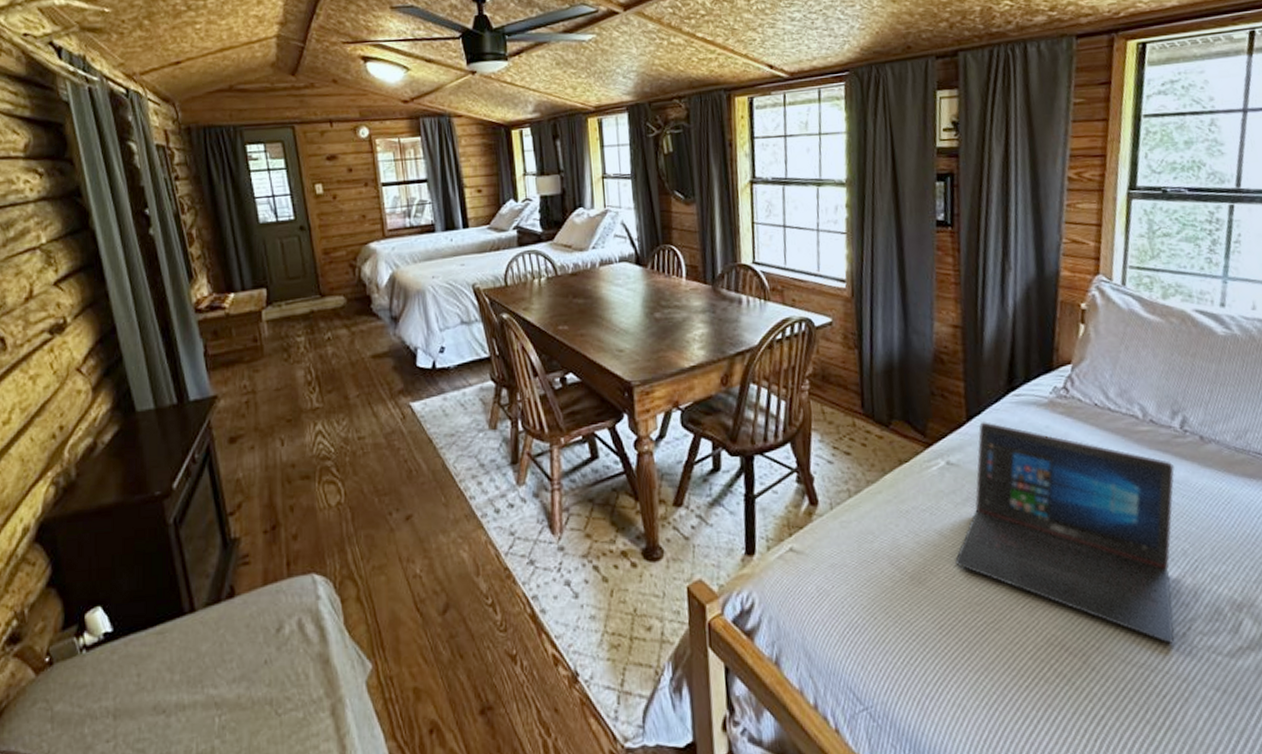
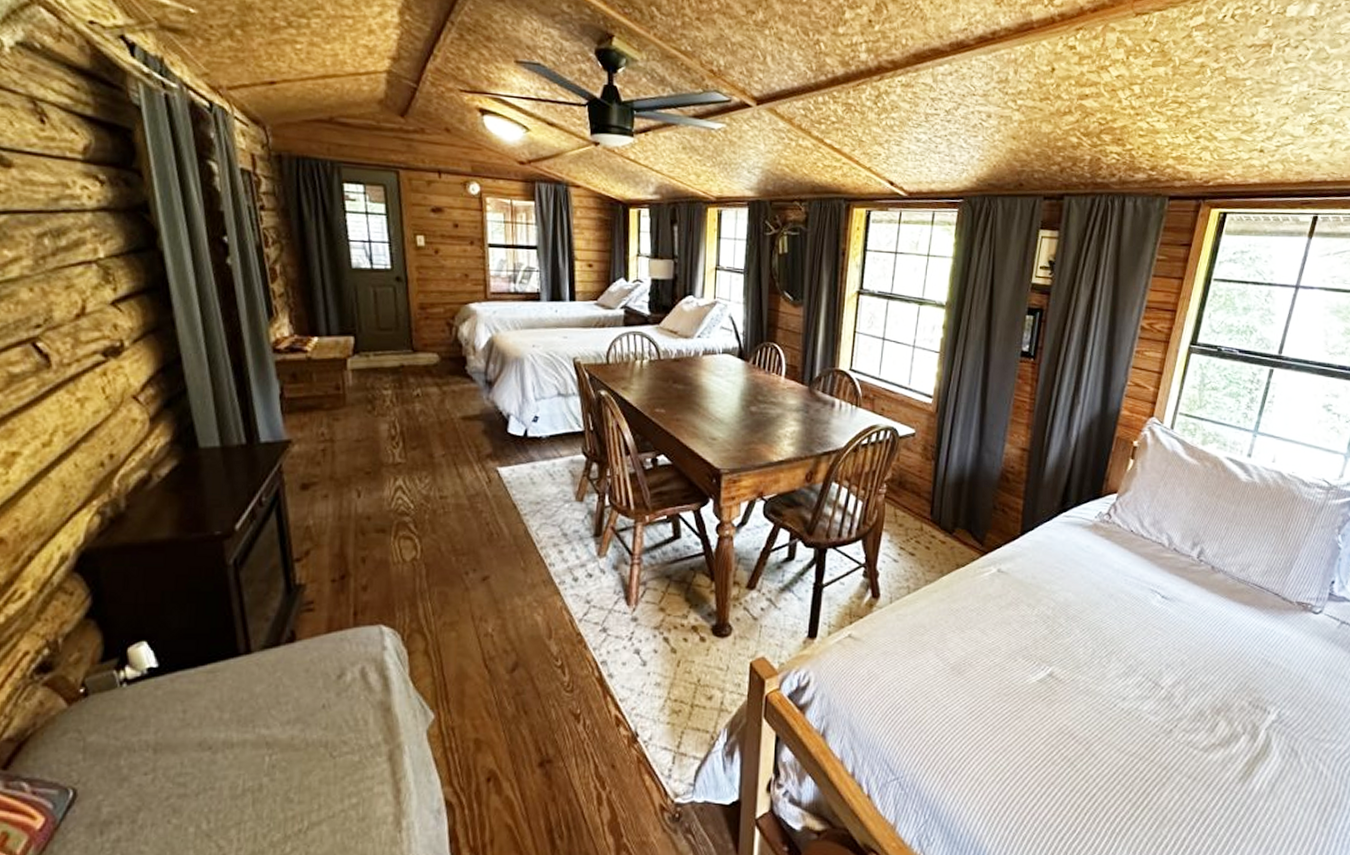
laptop: present [955,422,1175,644] -> none [992,537,1186,738]

